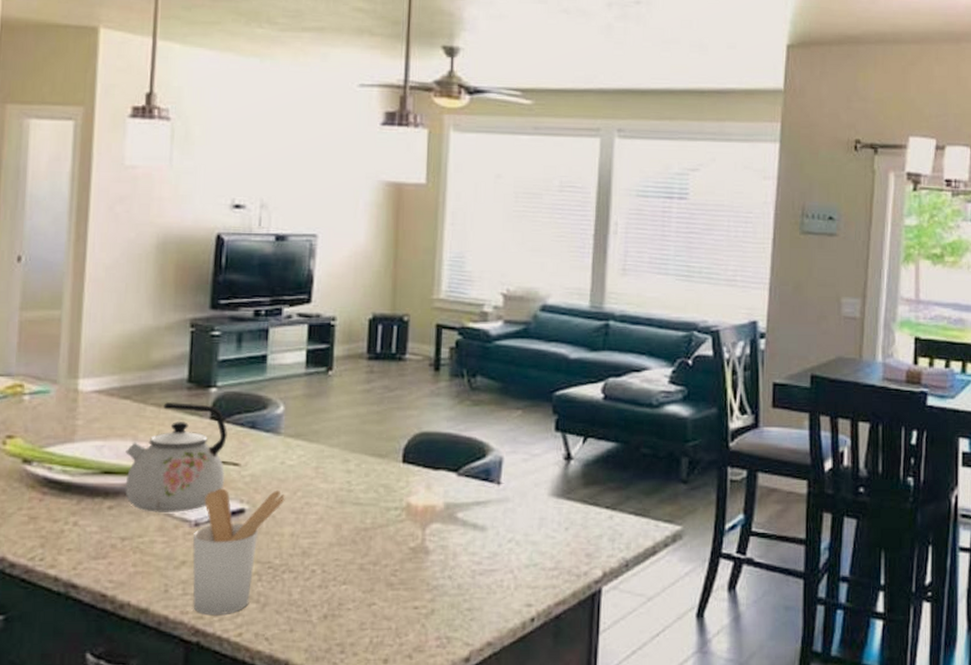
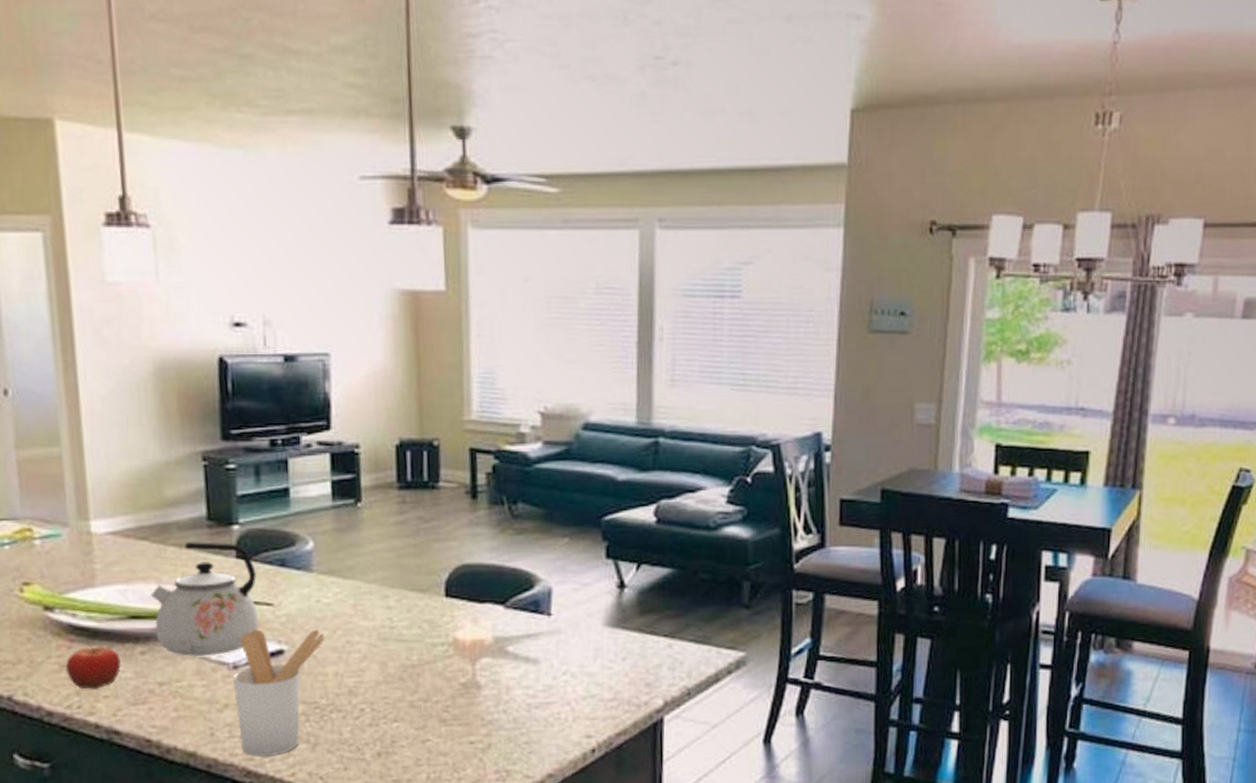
fruit: none [35,497,88,542] -> present [66,643,121,689]

